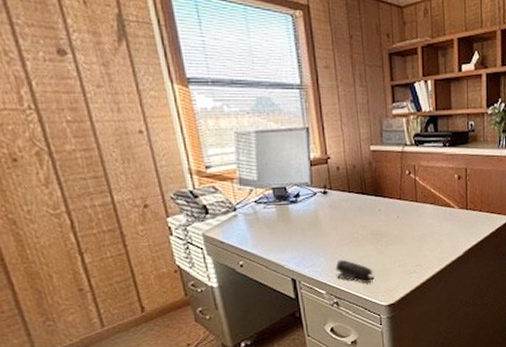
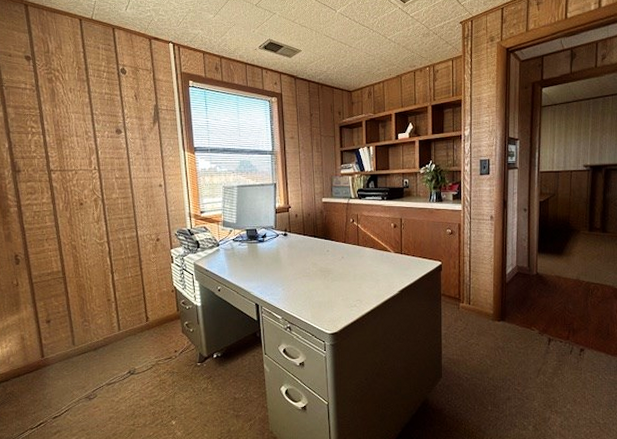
stapler: present [335,259,374,283] -> none [290,290,321,312]

